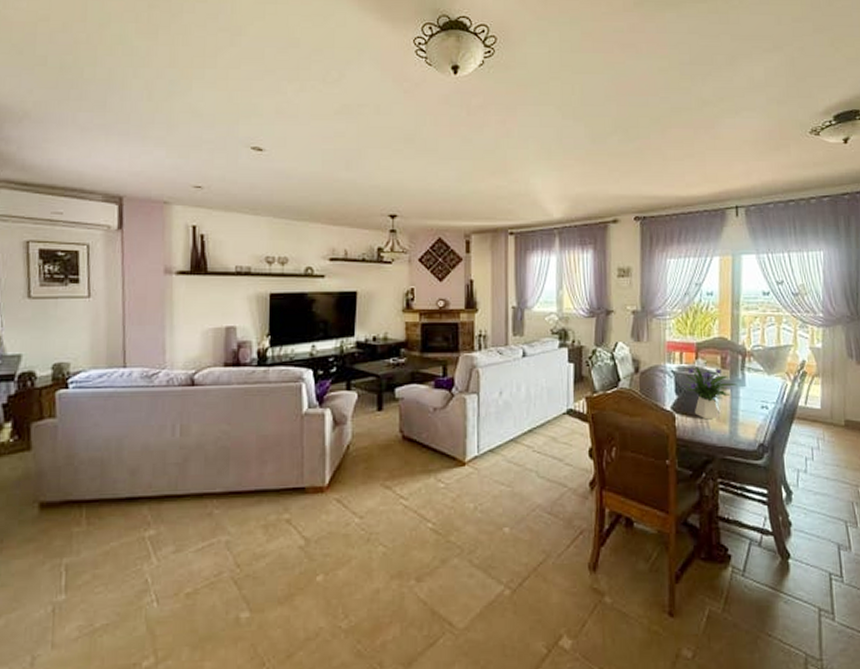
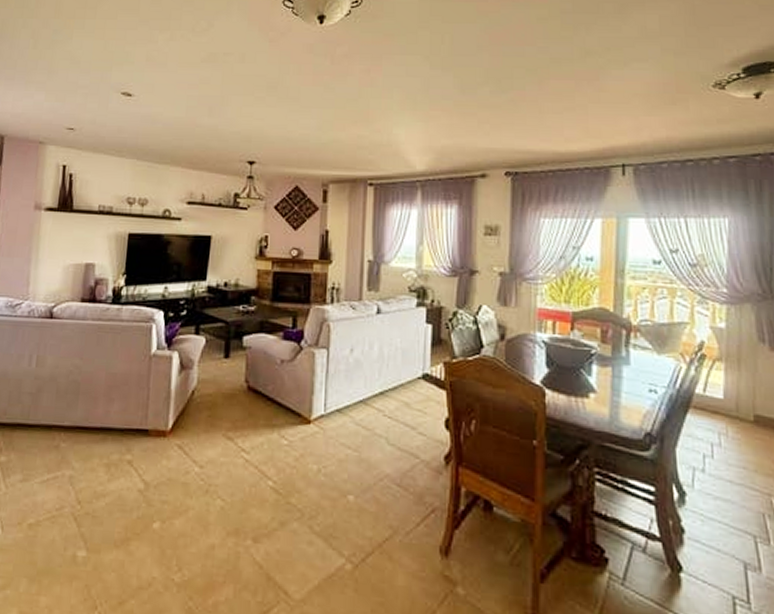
flower arrangement: present [682,365,737,420] -> none [555,337,620,400]

